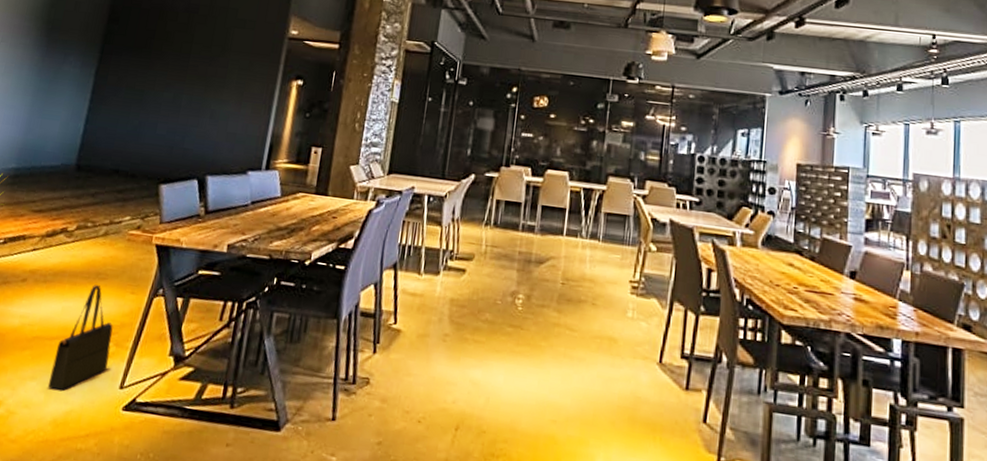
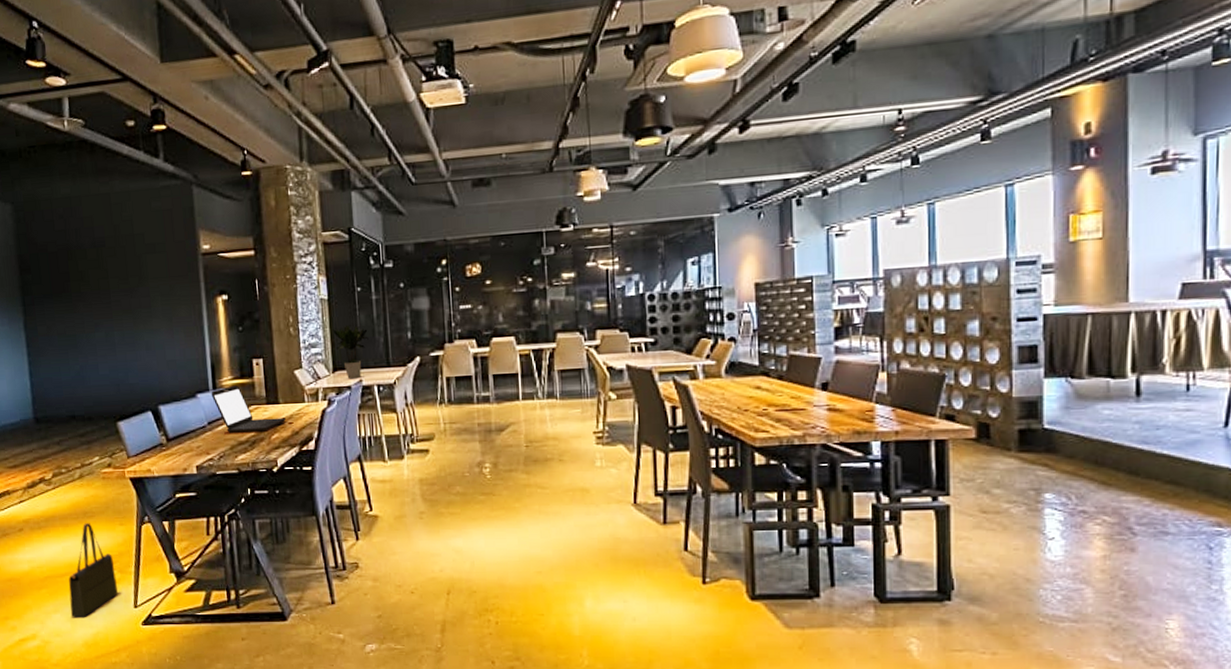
laptop: none [262,169,331,223] -> present [211,385,286,434]
potted plant: none [396,130,430,185] -> present [333,324,368,379]

